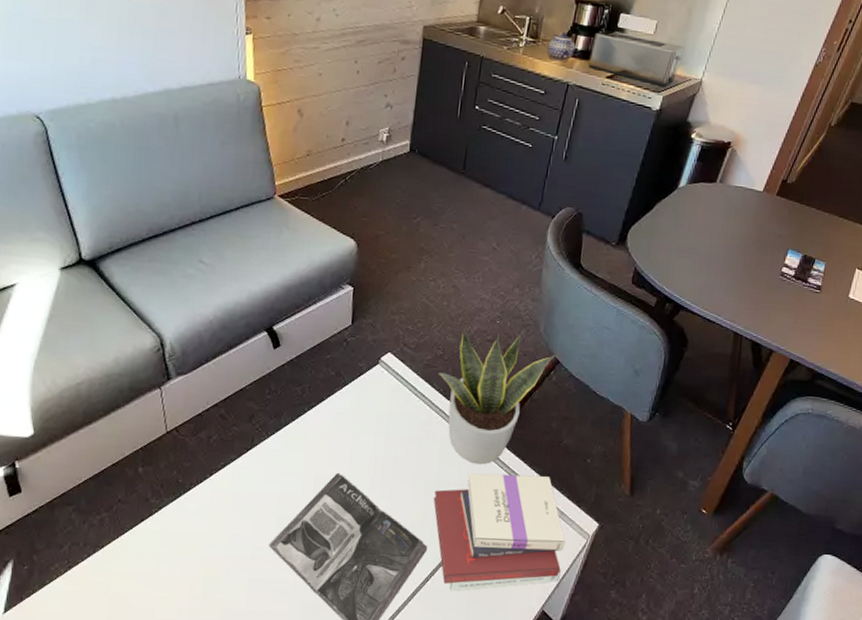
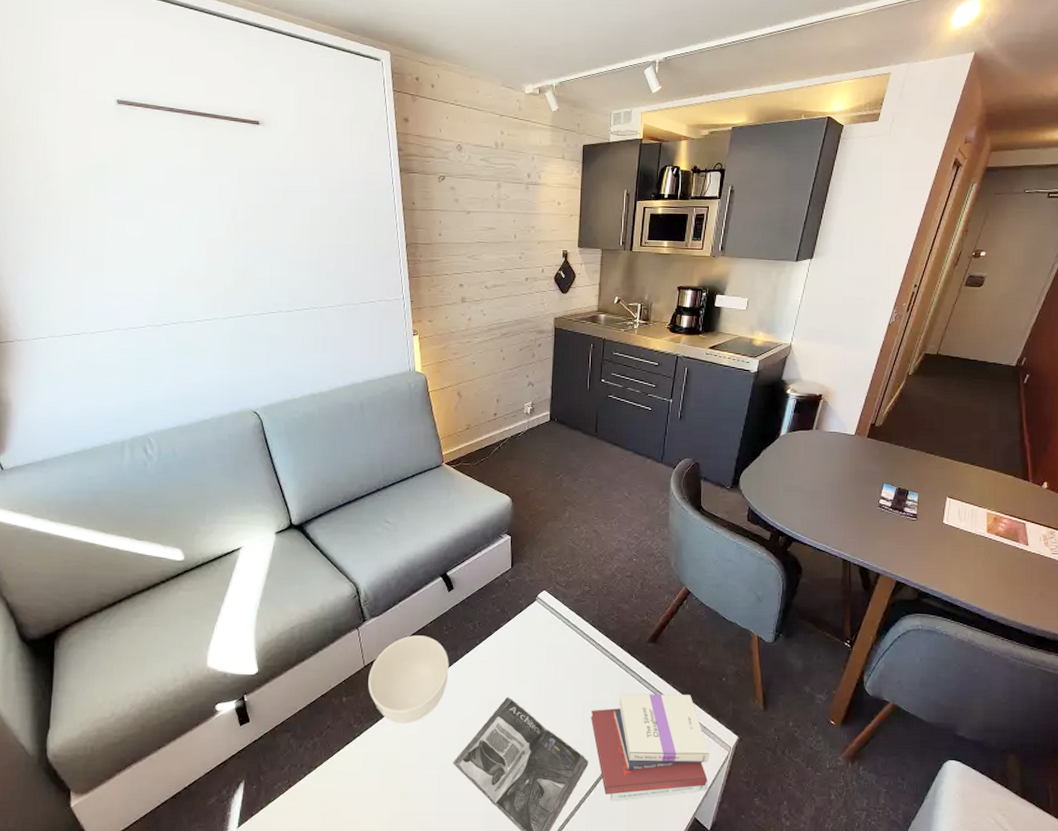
bowl: none [170,398,271,500] -> present [368,635,449,724]
potted plant: present [434,328,555,465] -> none [584,566,686,686]
teapot: present [547,31,576,63] -> none [657,313,681,339]
toaster: present [588,30,685,87] -> none [693,310,773,353]

